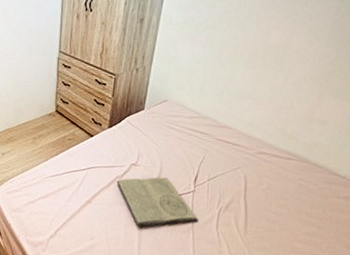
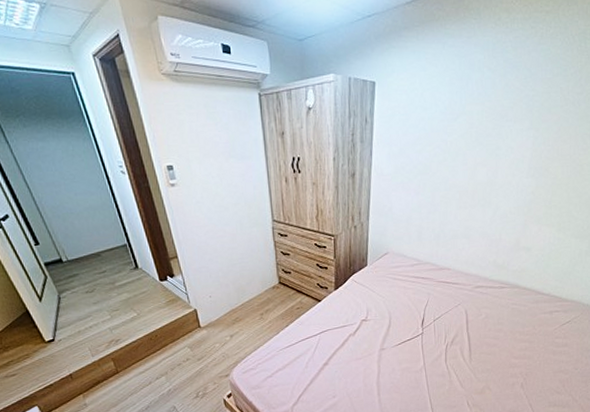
book: present [116,177,199,227] -> none [350,326,429,376]

